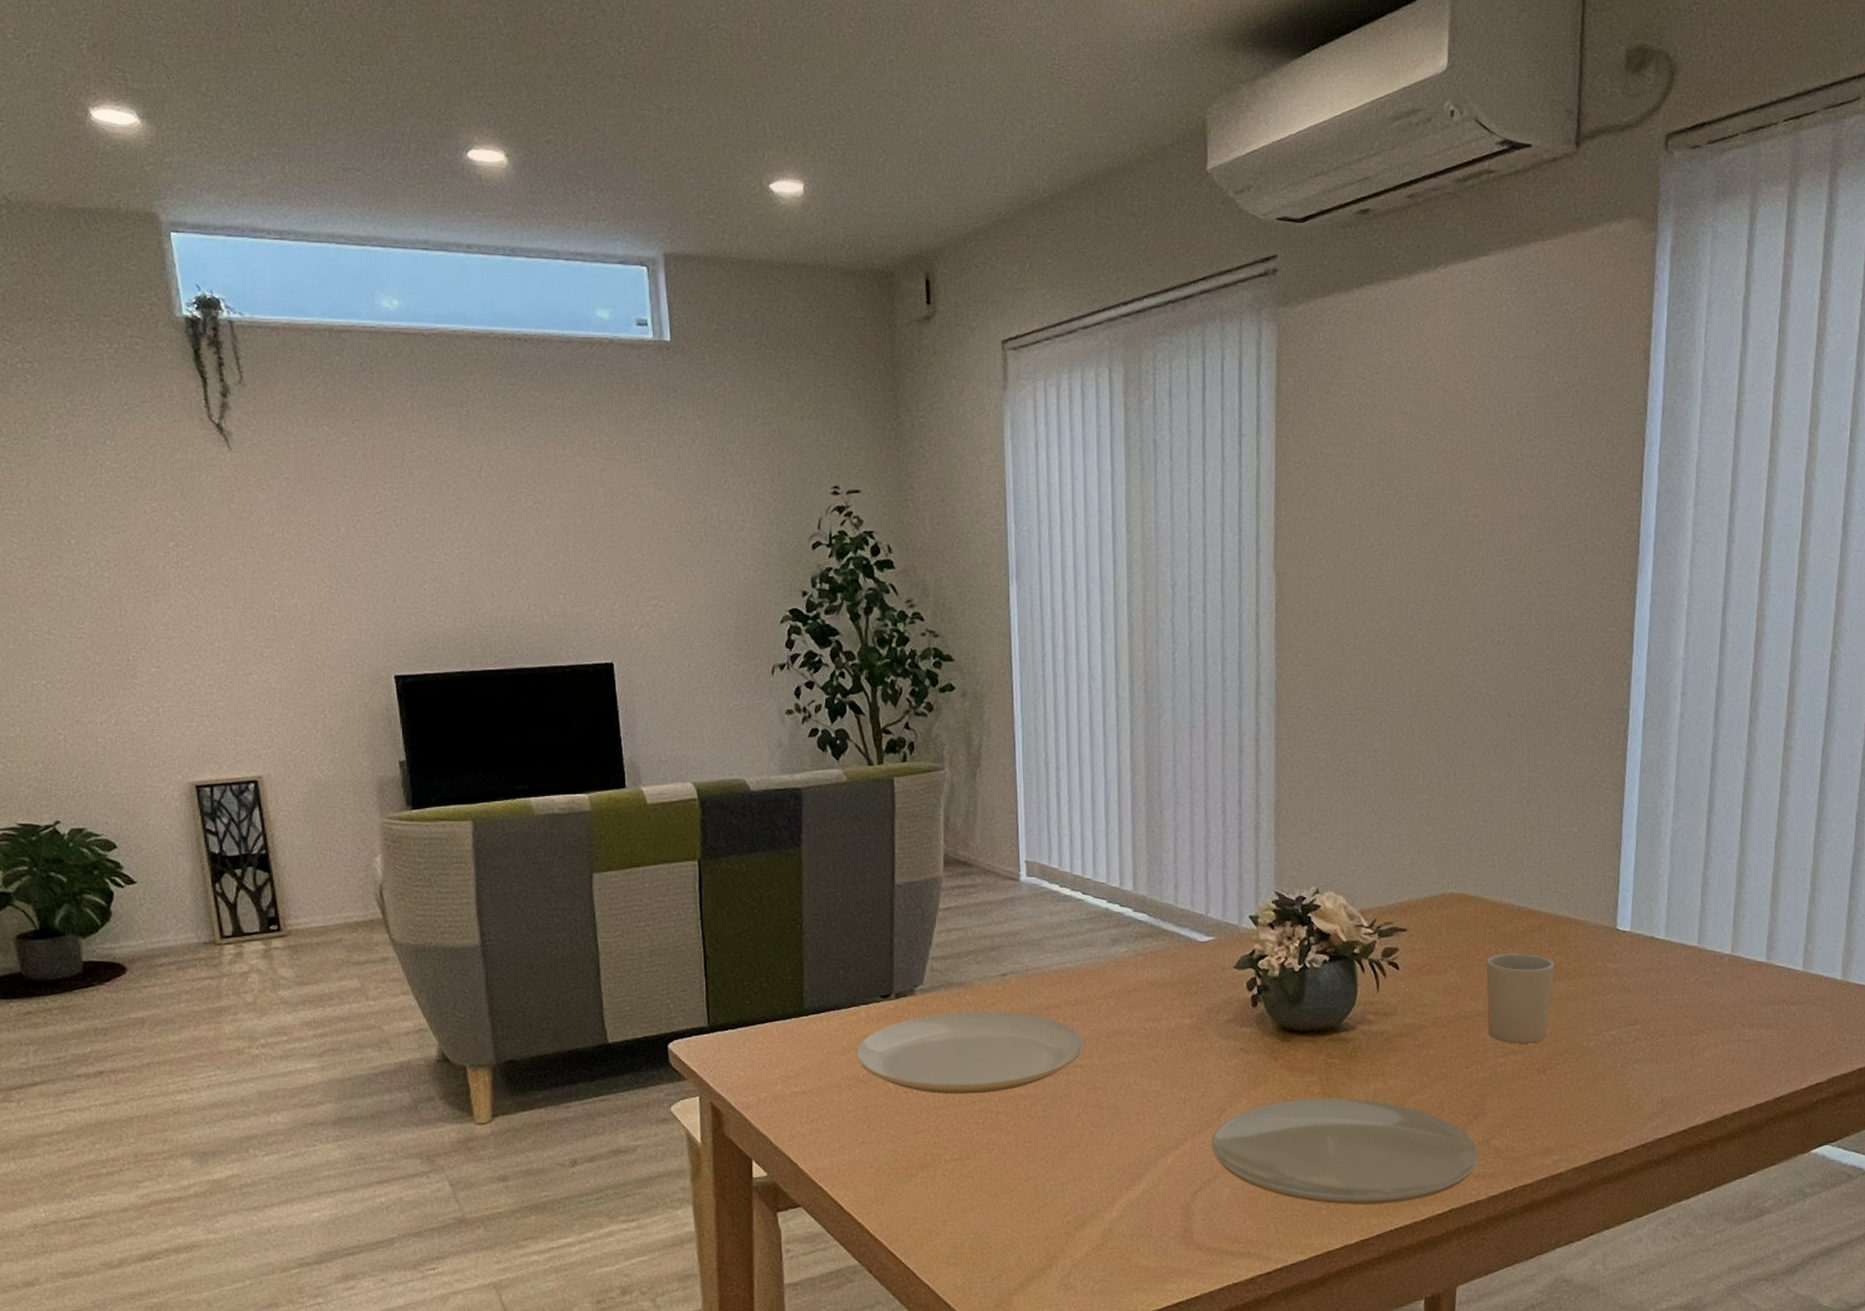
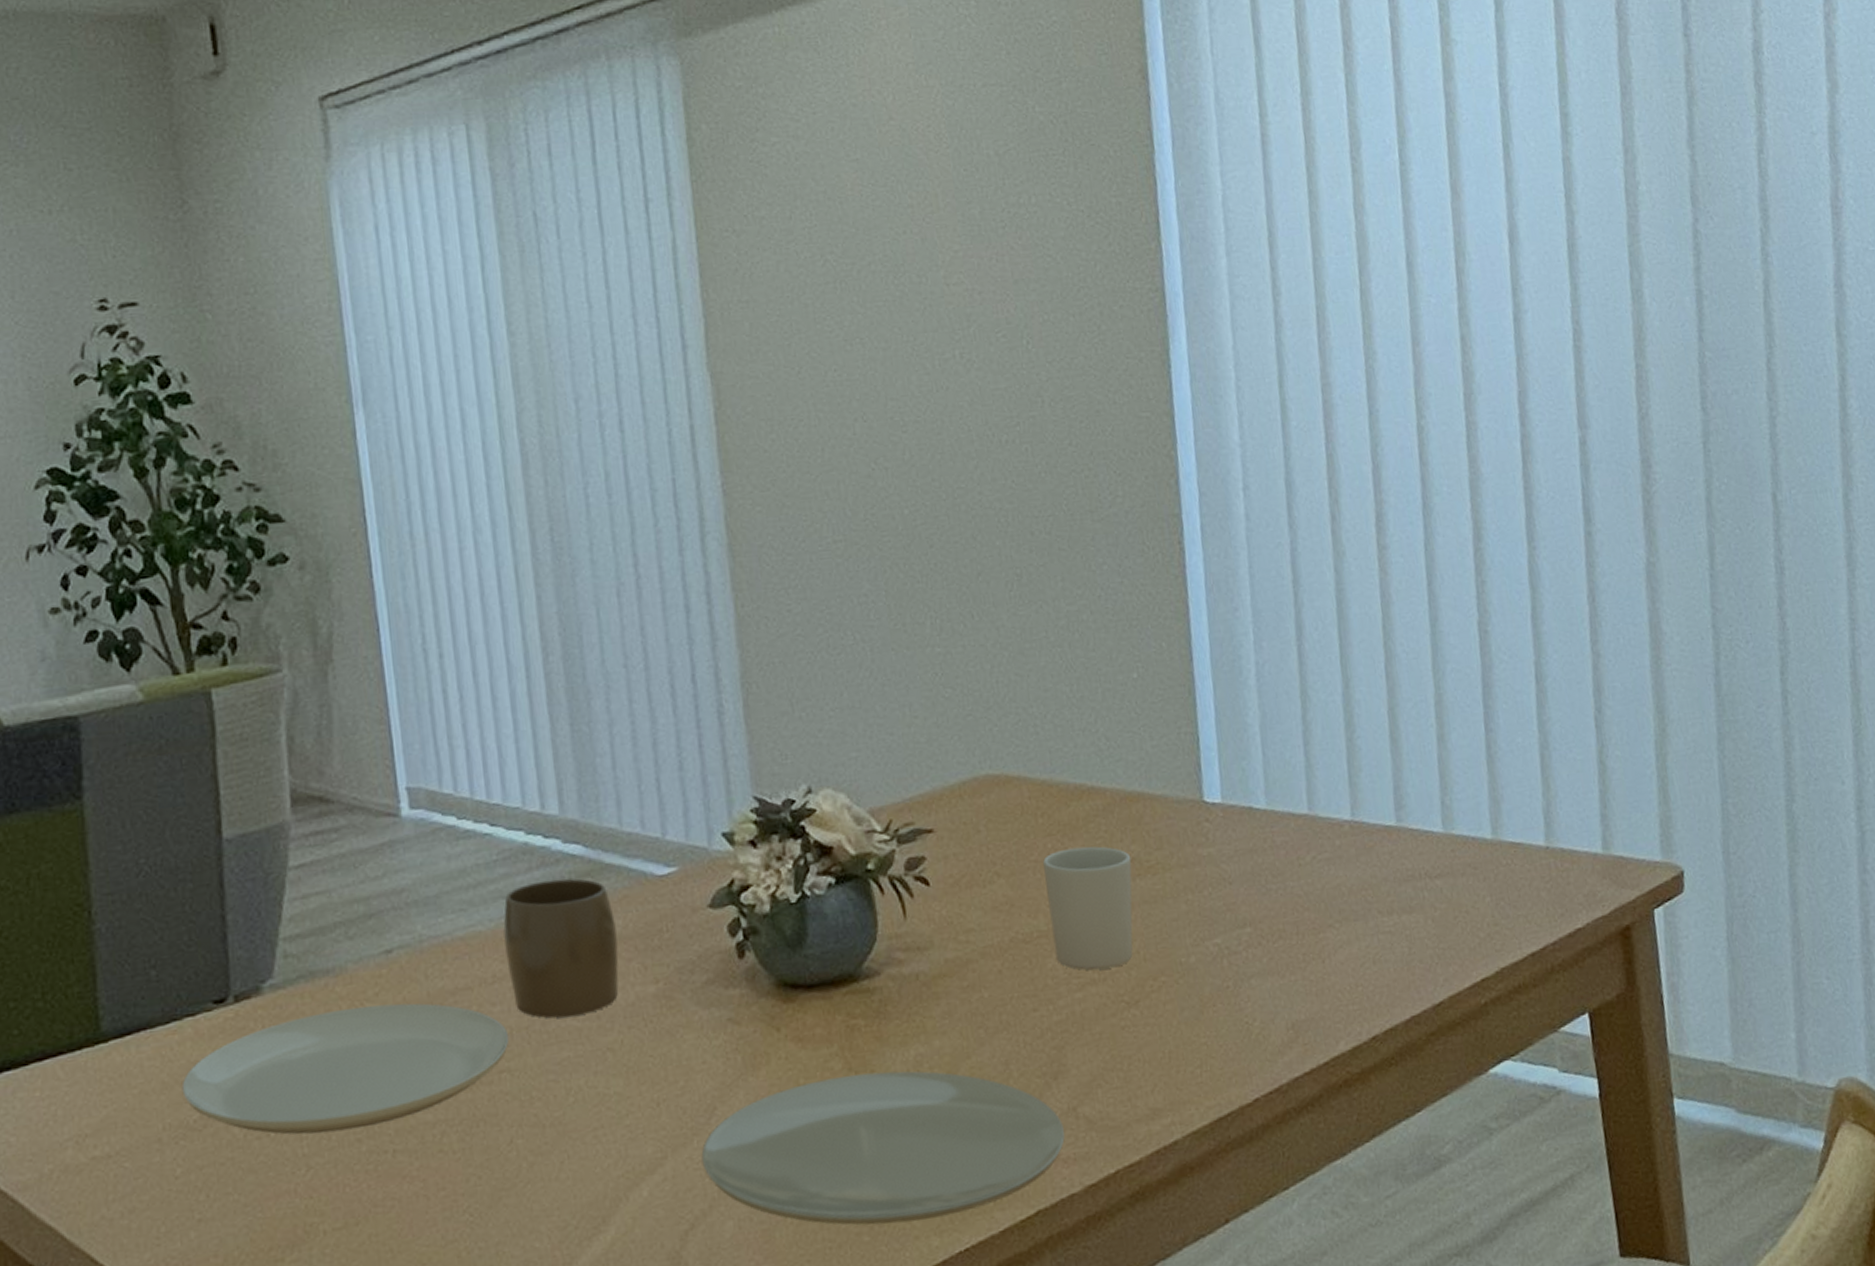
mug: none [1086,937,1166,1034] -> present [503,878,619,1019]

